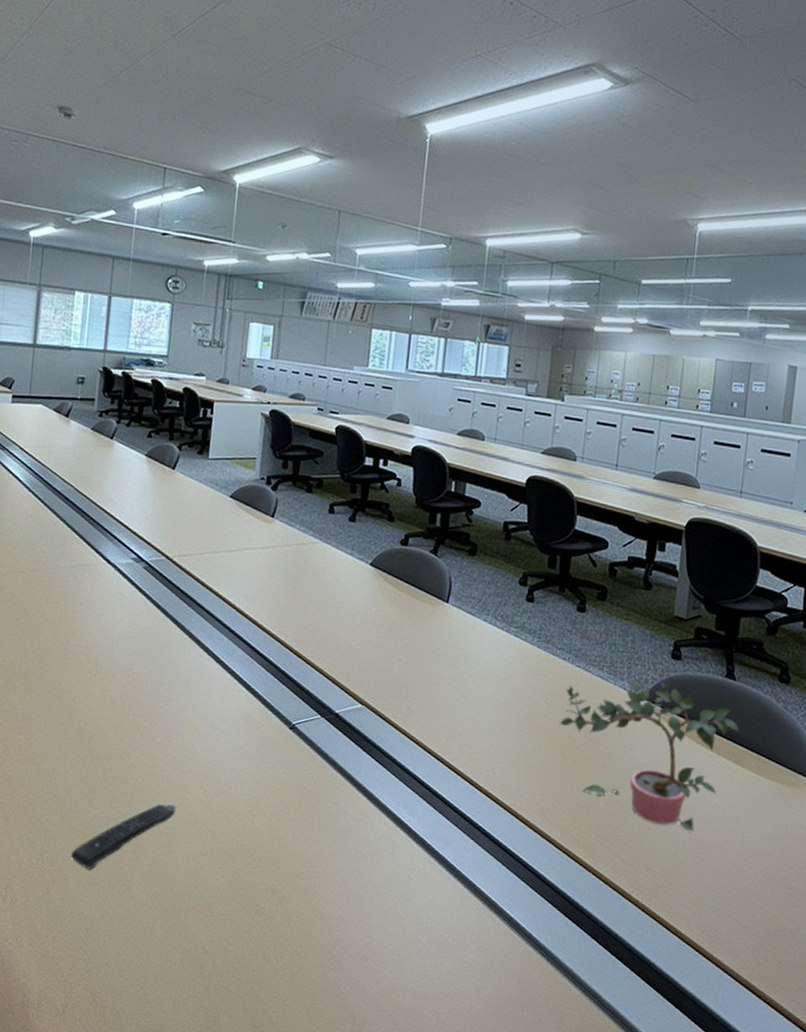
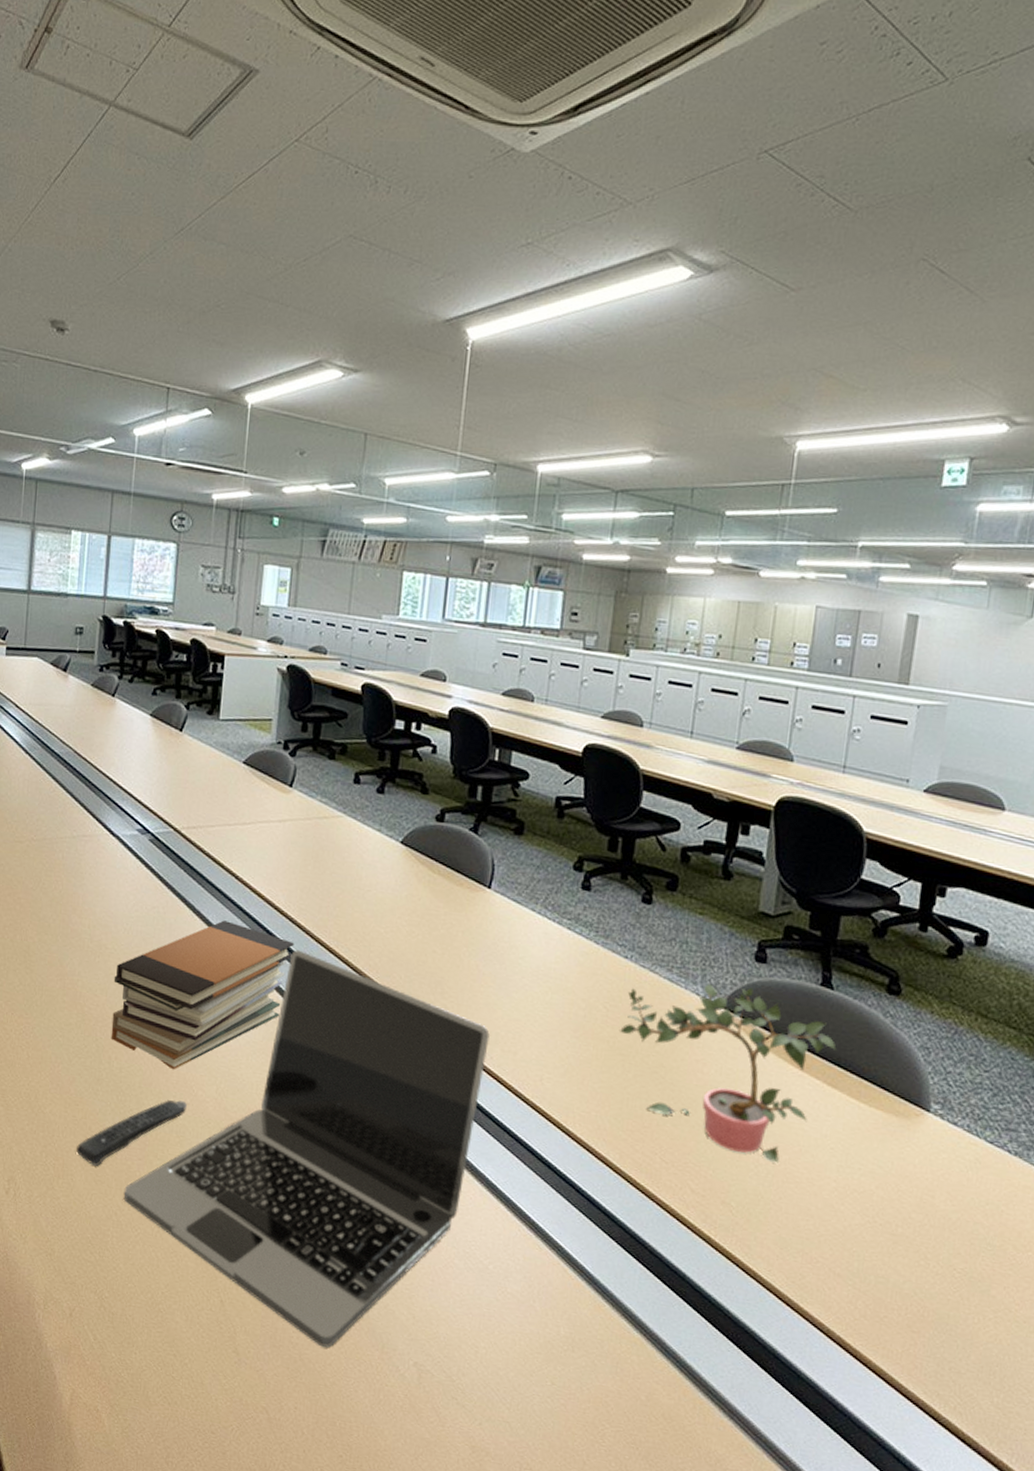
book stack: none [105,638,275,777] -> present [110,920,295,1070]
laptop: none [115,662,448,1024] -> present [123,950,490,1347]

